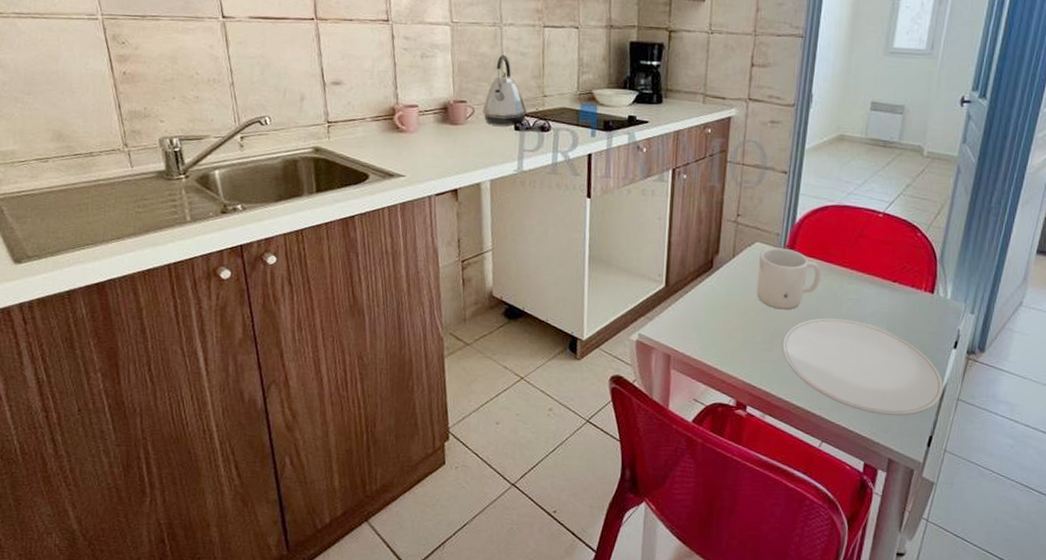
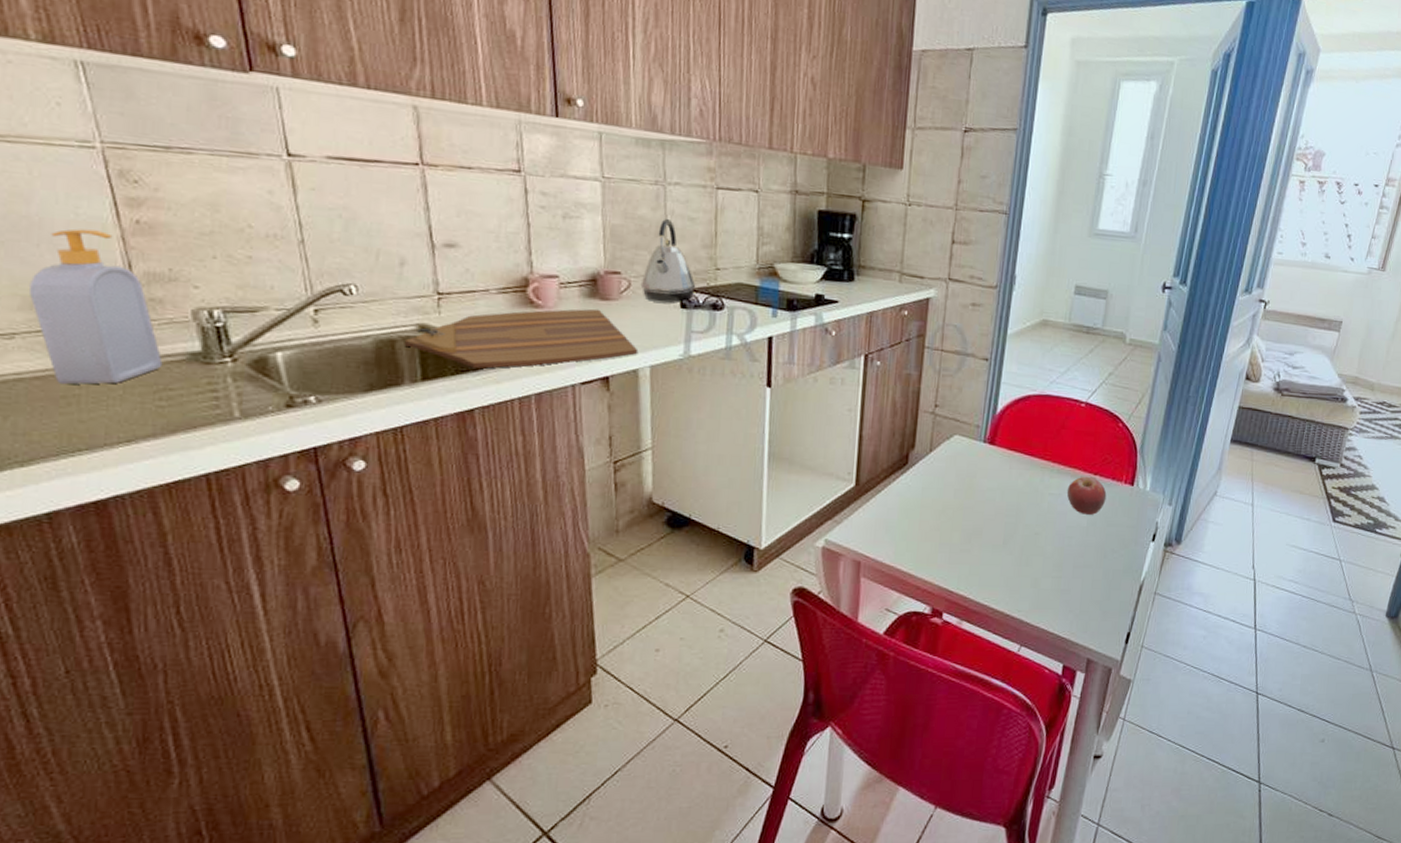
soap bottle: none [57,80,140,196] -> present [28,228,163,385]
cutting board: none [303,132,481,183] -> present [404,308,639,369]
mug: present [756,247,821,310] -> none [955,440,1023,507]
plate: present [782,318,943,416] -> none [981,514,1142,613]
fruit: none [865,283,906,320] -> present [1066,476,1107,515]

